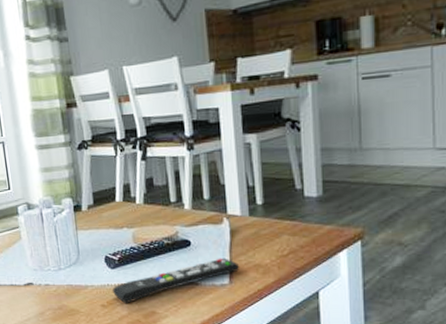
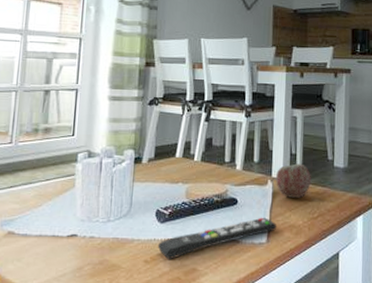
apple: none [232,196,276,235] -> present [276,163,311,198]

